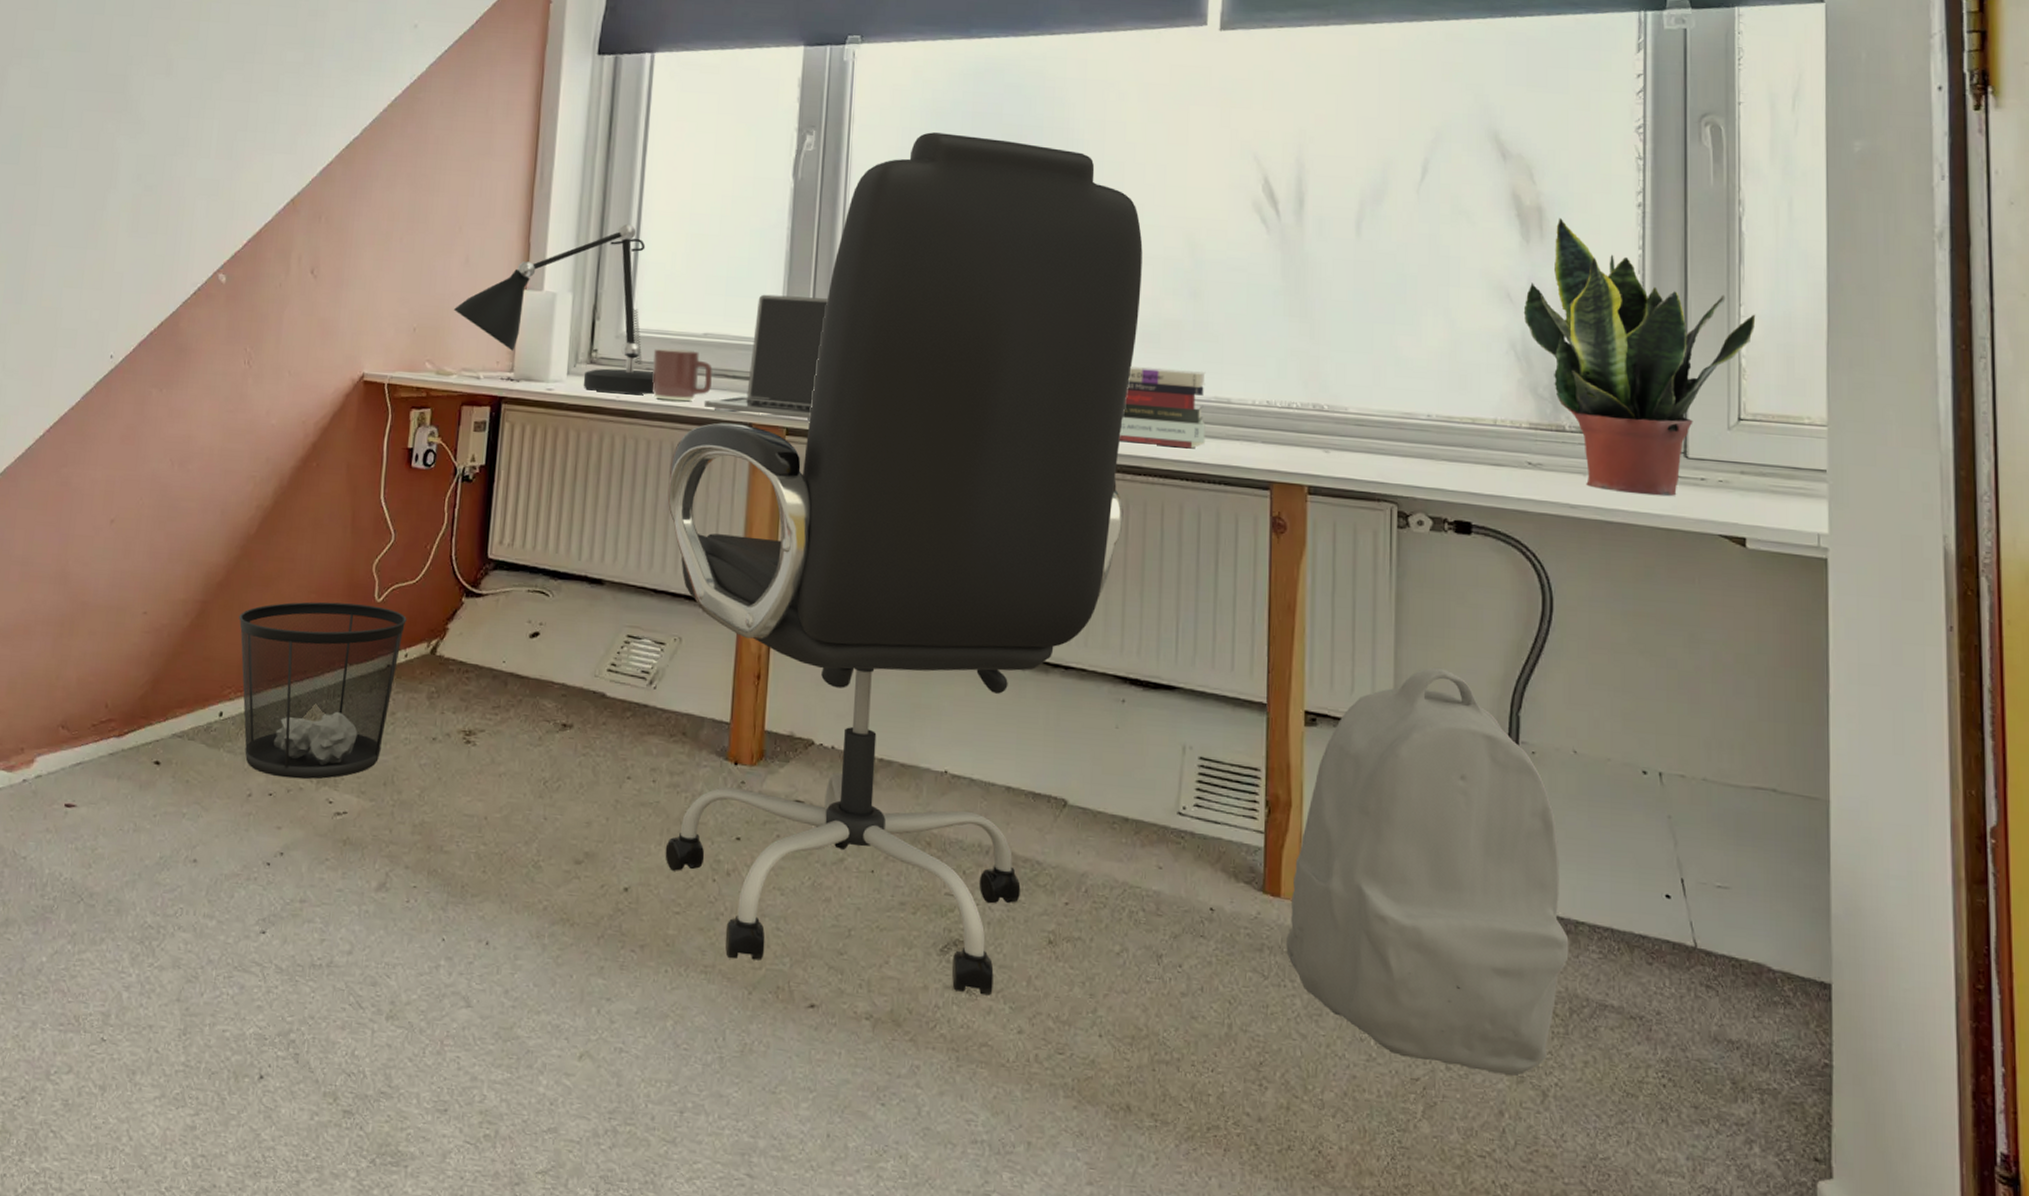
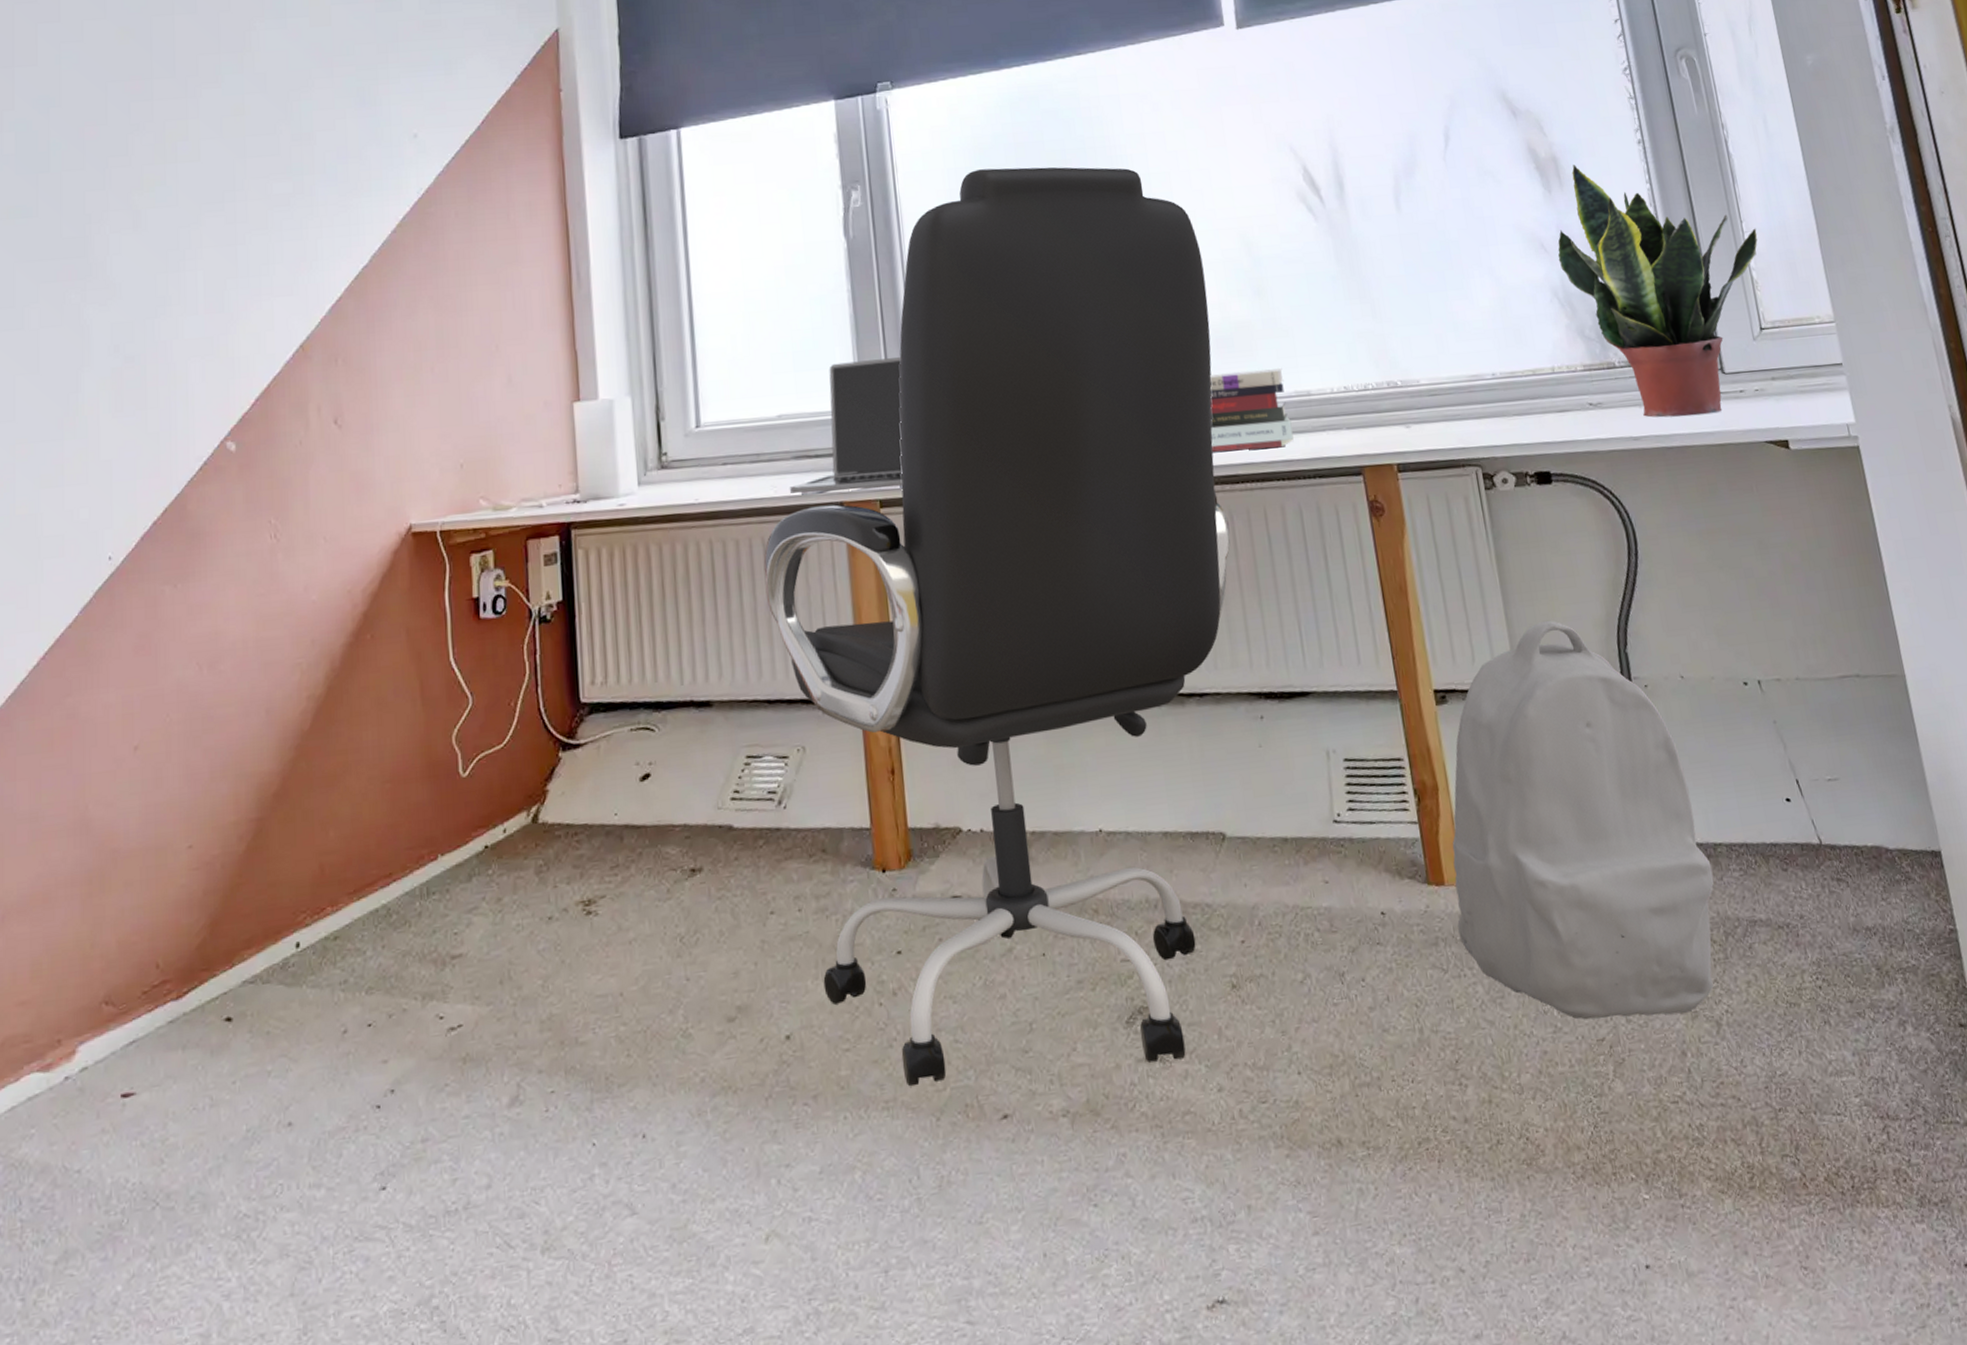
waste bin: present [239,602,407,780] -> none [304,782,499,1003]
desk lamp: present [454,224,654,395] -> none [503,313,735,498]
mug: present [652,348,712,402] -> none [727,435,795,494]

